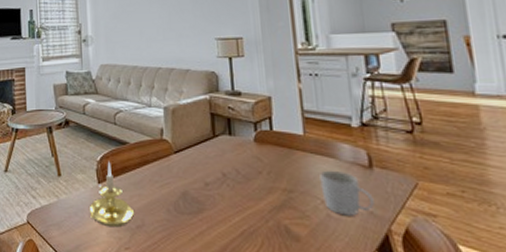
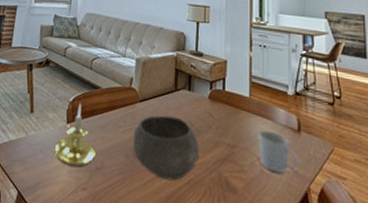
bowl: none [173,165,252,233] -> present [133,115,200,181]

